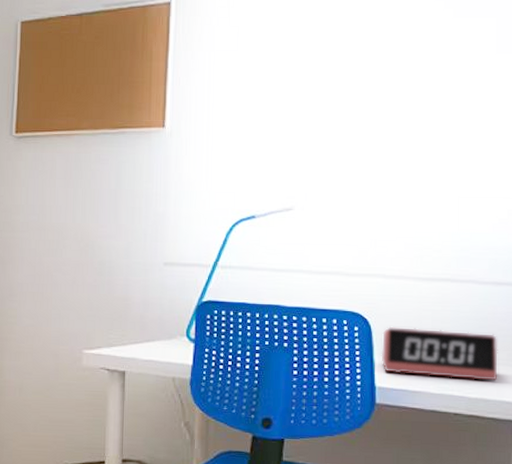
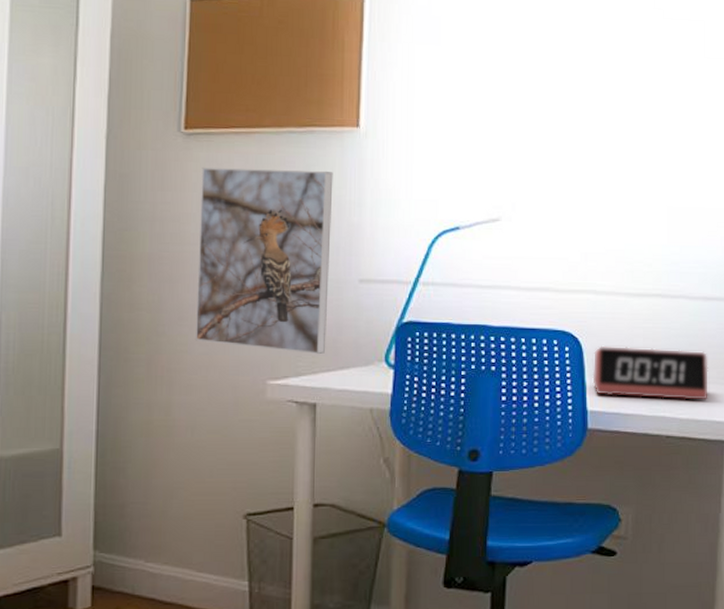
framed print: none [22,166,142,329] -> present [195,168,333,355]

